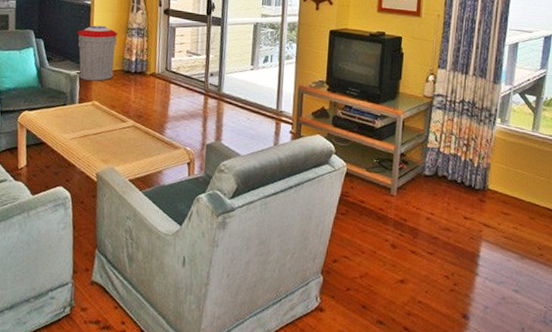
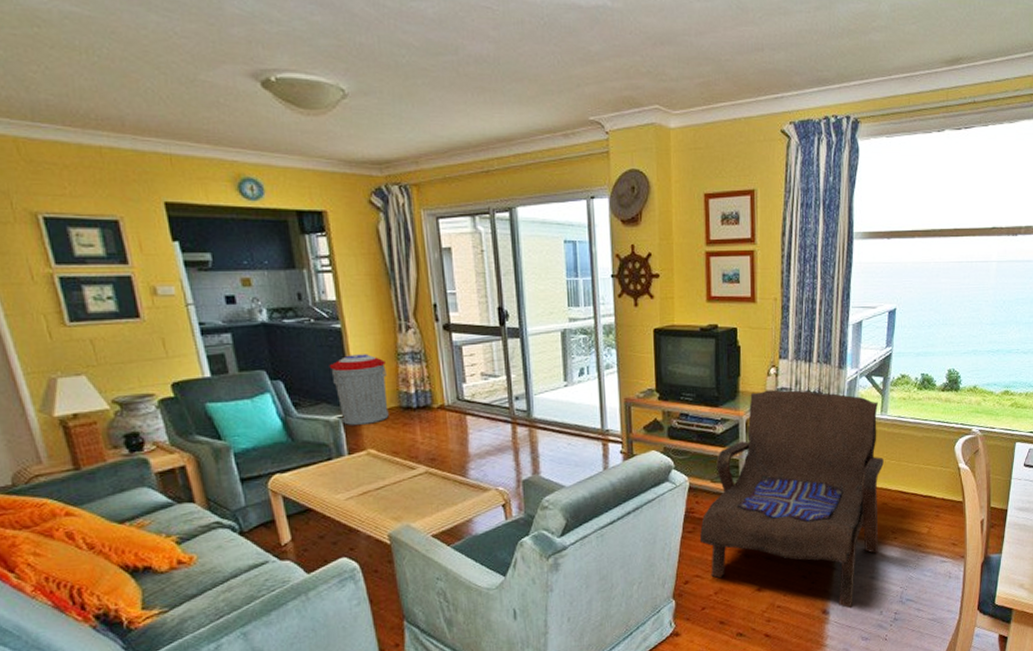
armchair: none [350,94,533,318] -> present [699,389,884,609]

